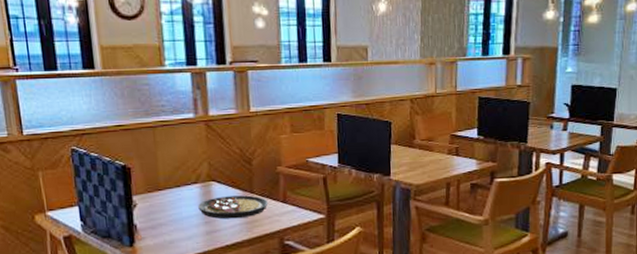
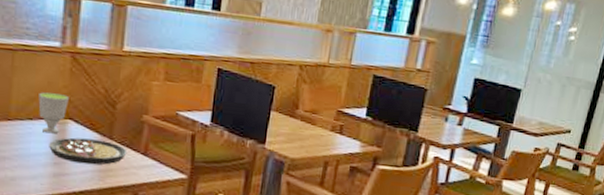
cup: none [182,160,210,197] -> present [38,92,69,134]

